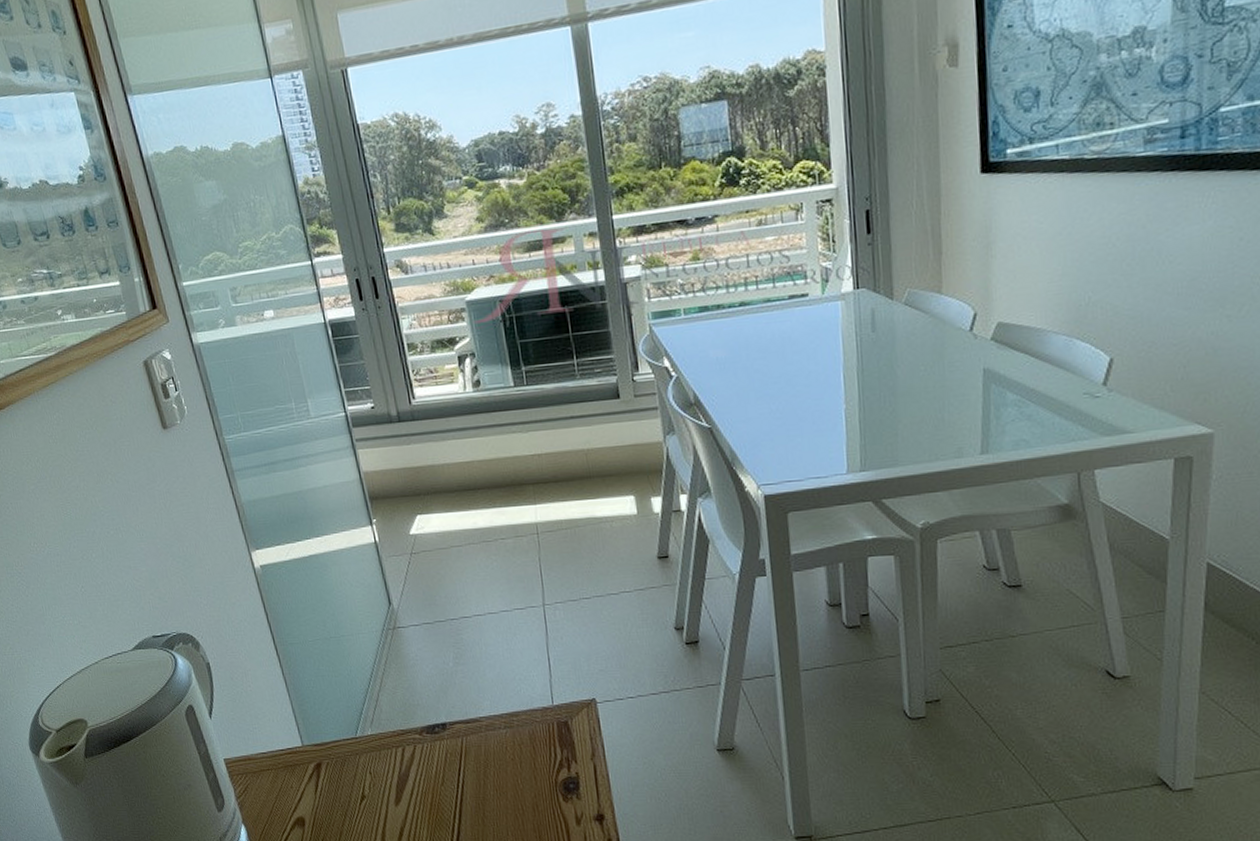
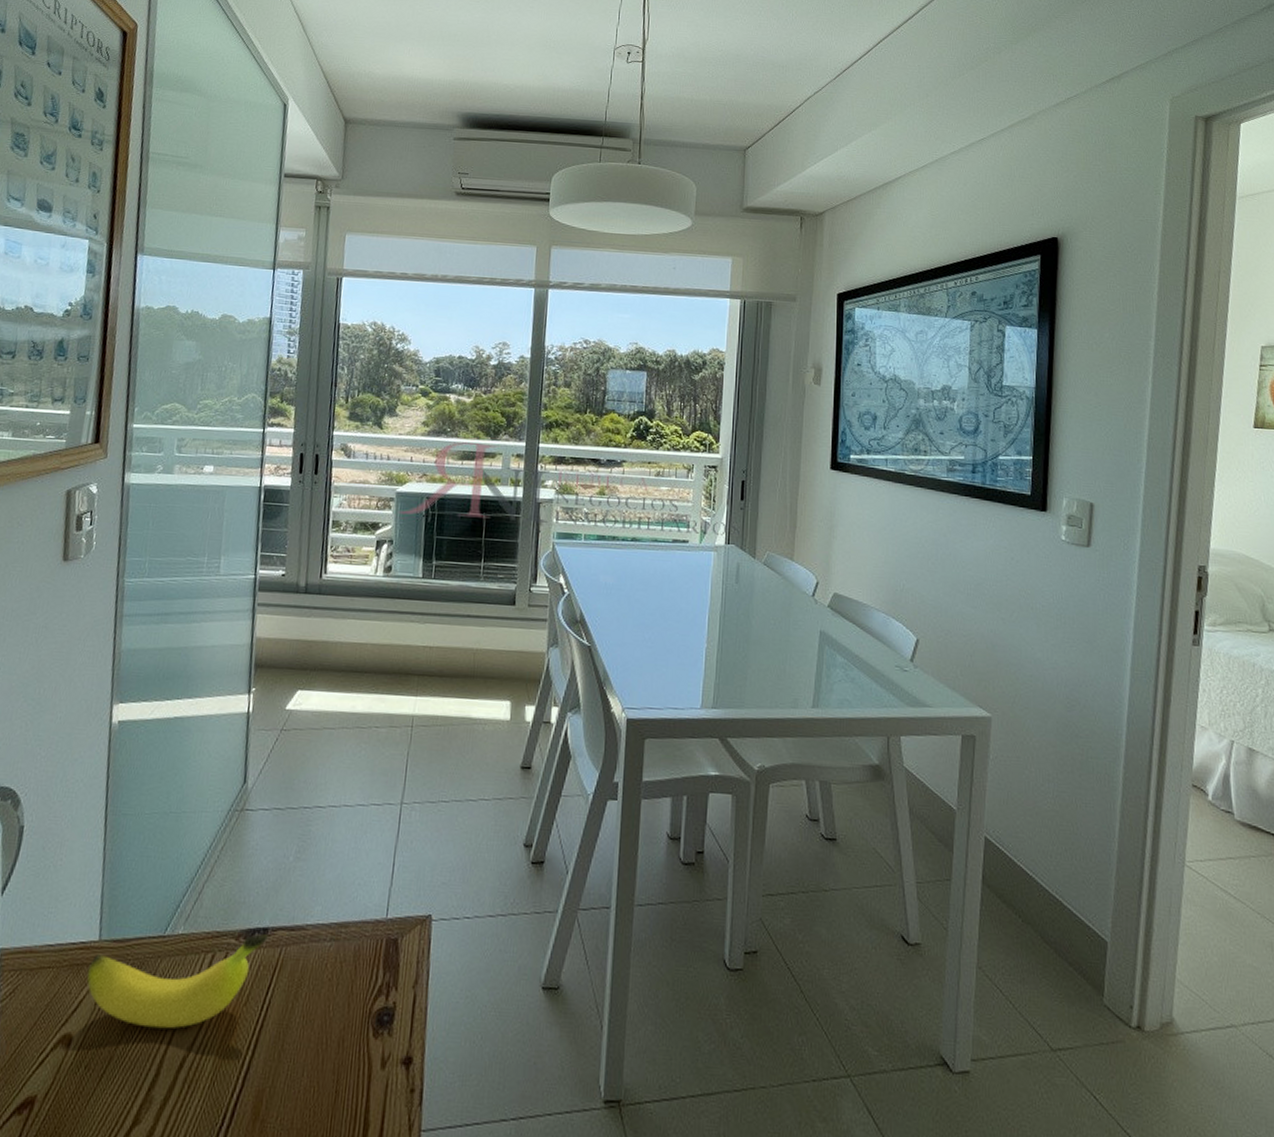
banana: none [300,728,448,808] -> present [86,934,268,1029]

